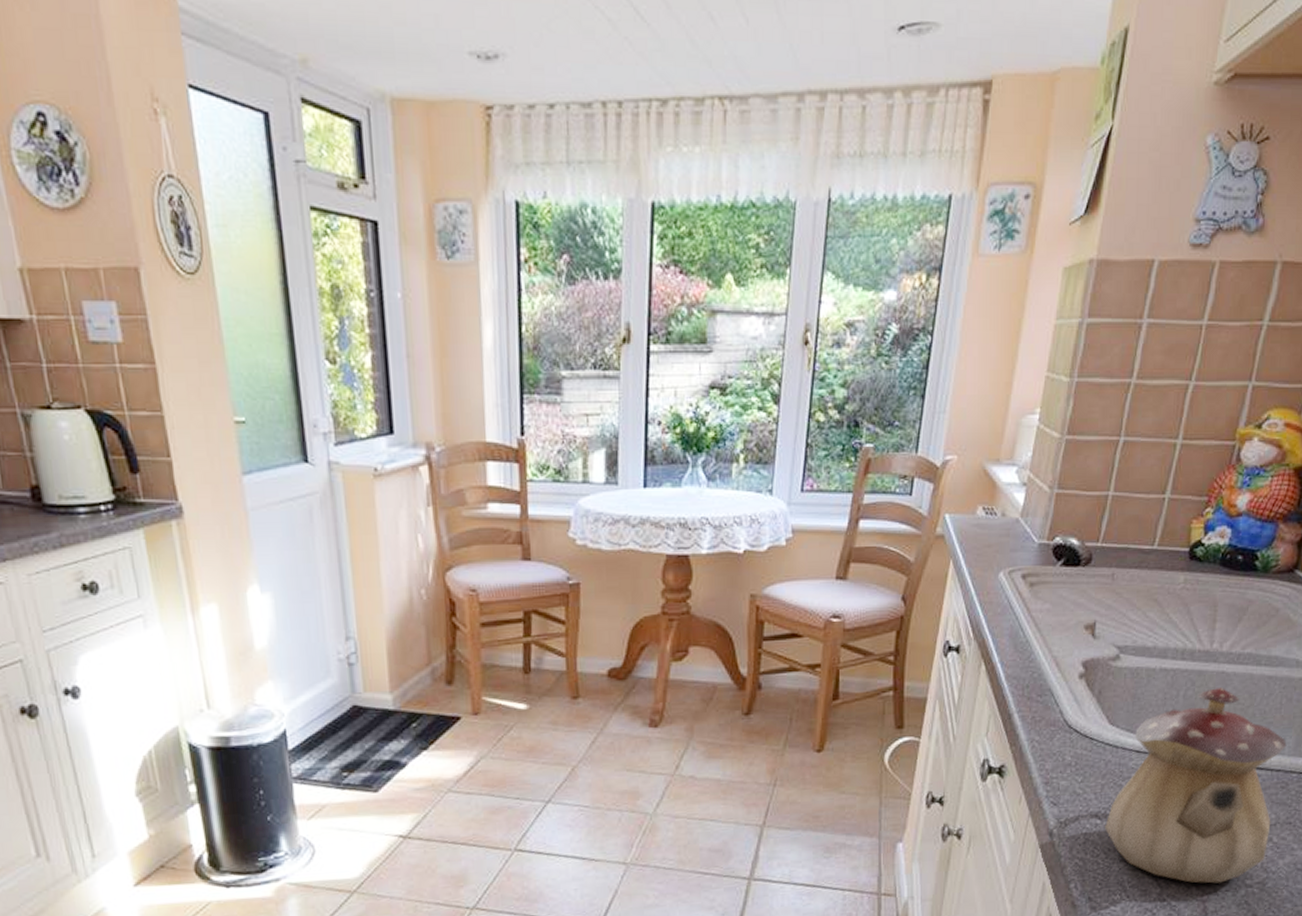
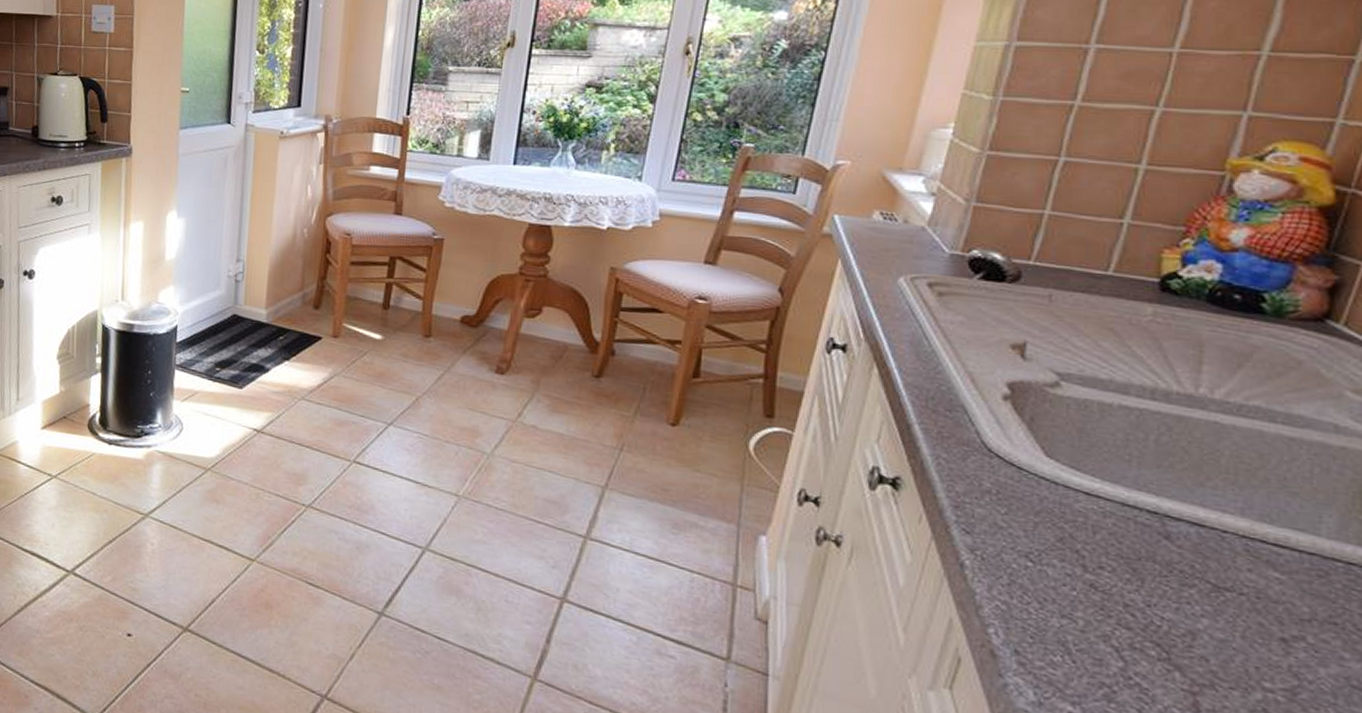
teapot: present [1105,688,1287,884] -> none [1039,439,1324,677]

